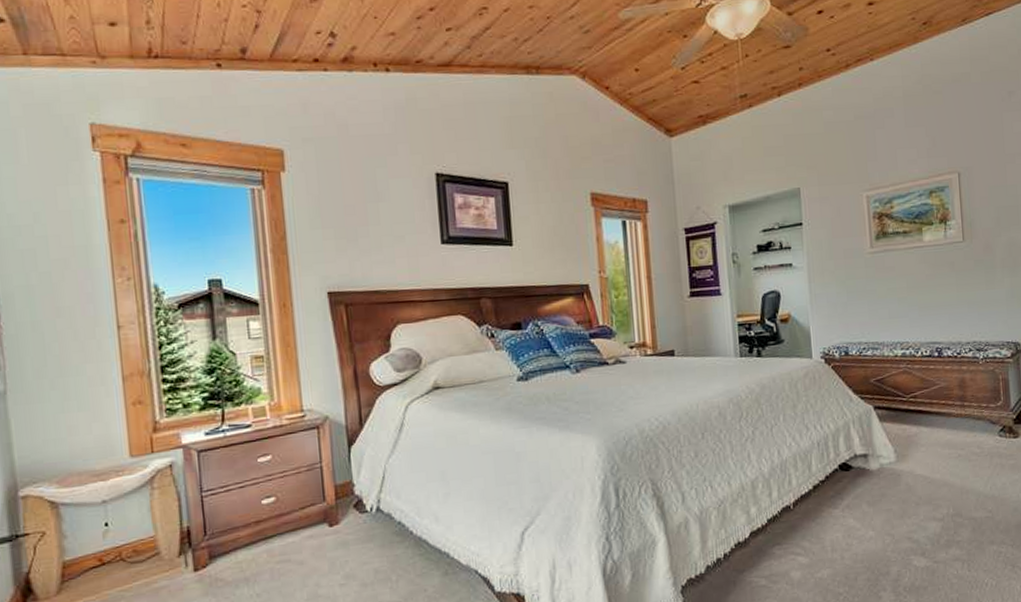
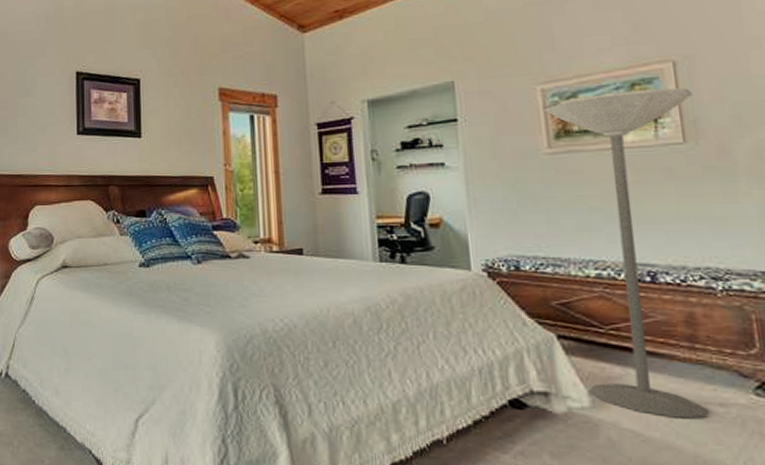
floor lamp: none [867,195,971,462] -> present [542,88,710,419]

